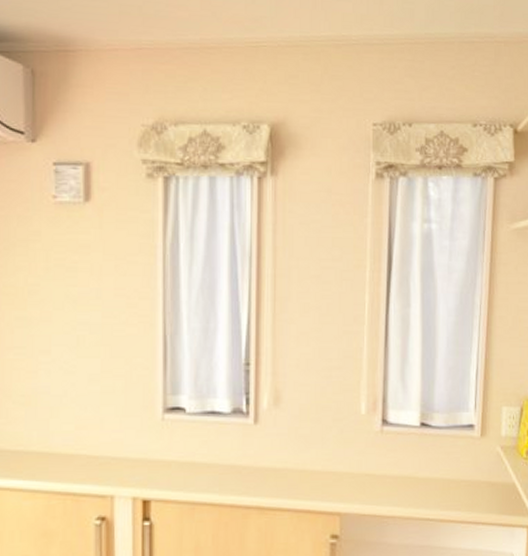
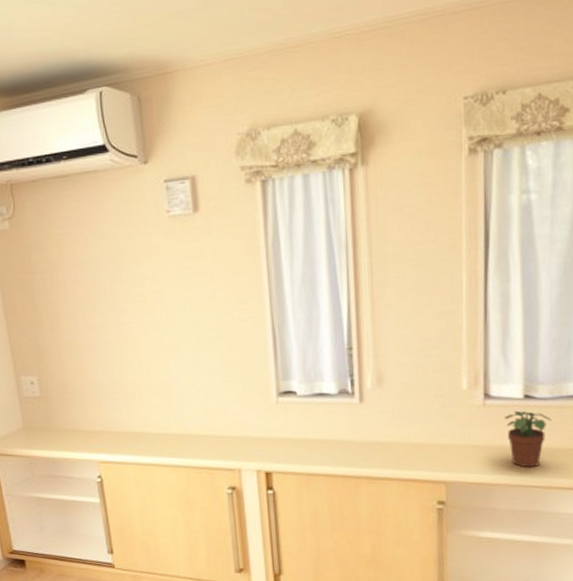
potted plant: none [401,438,446,500] -> present [505,410,552,468]

